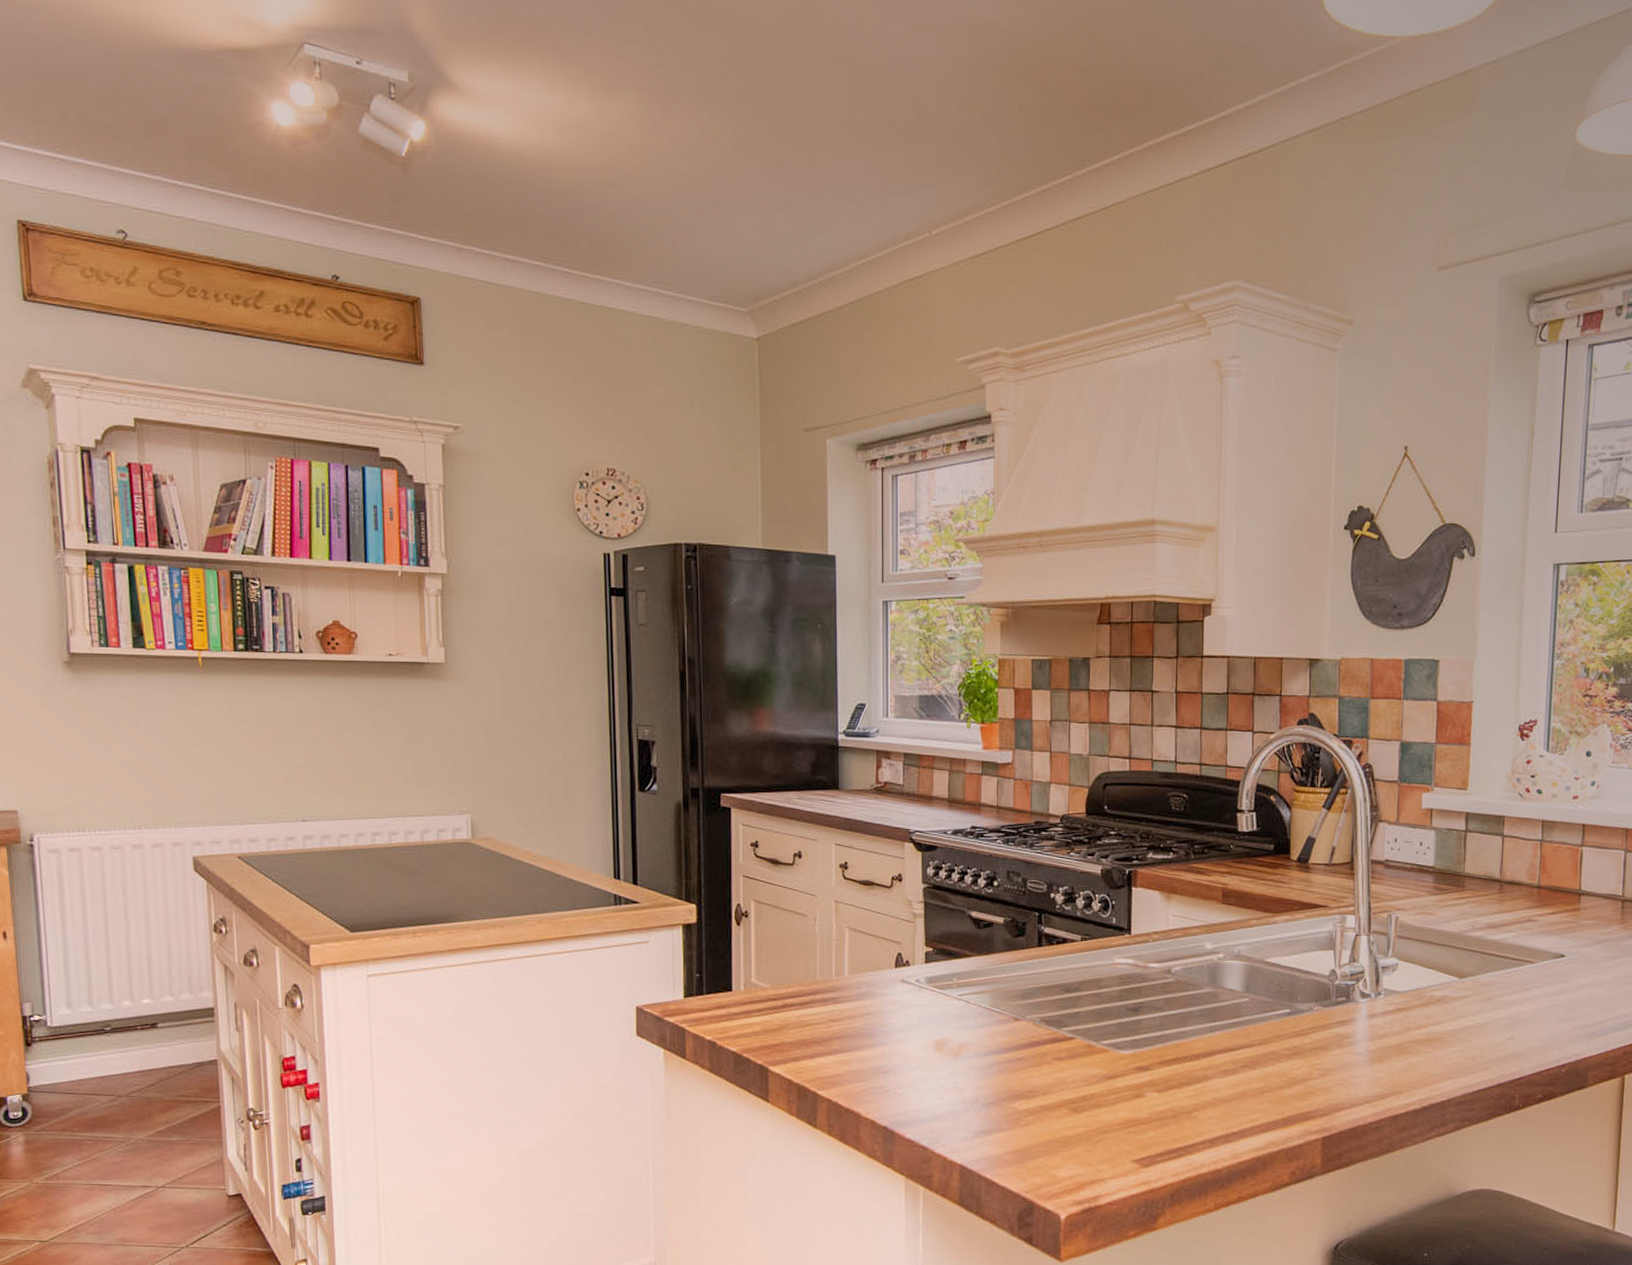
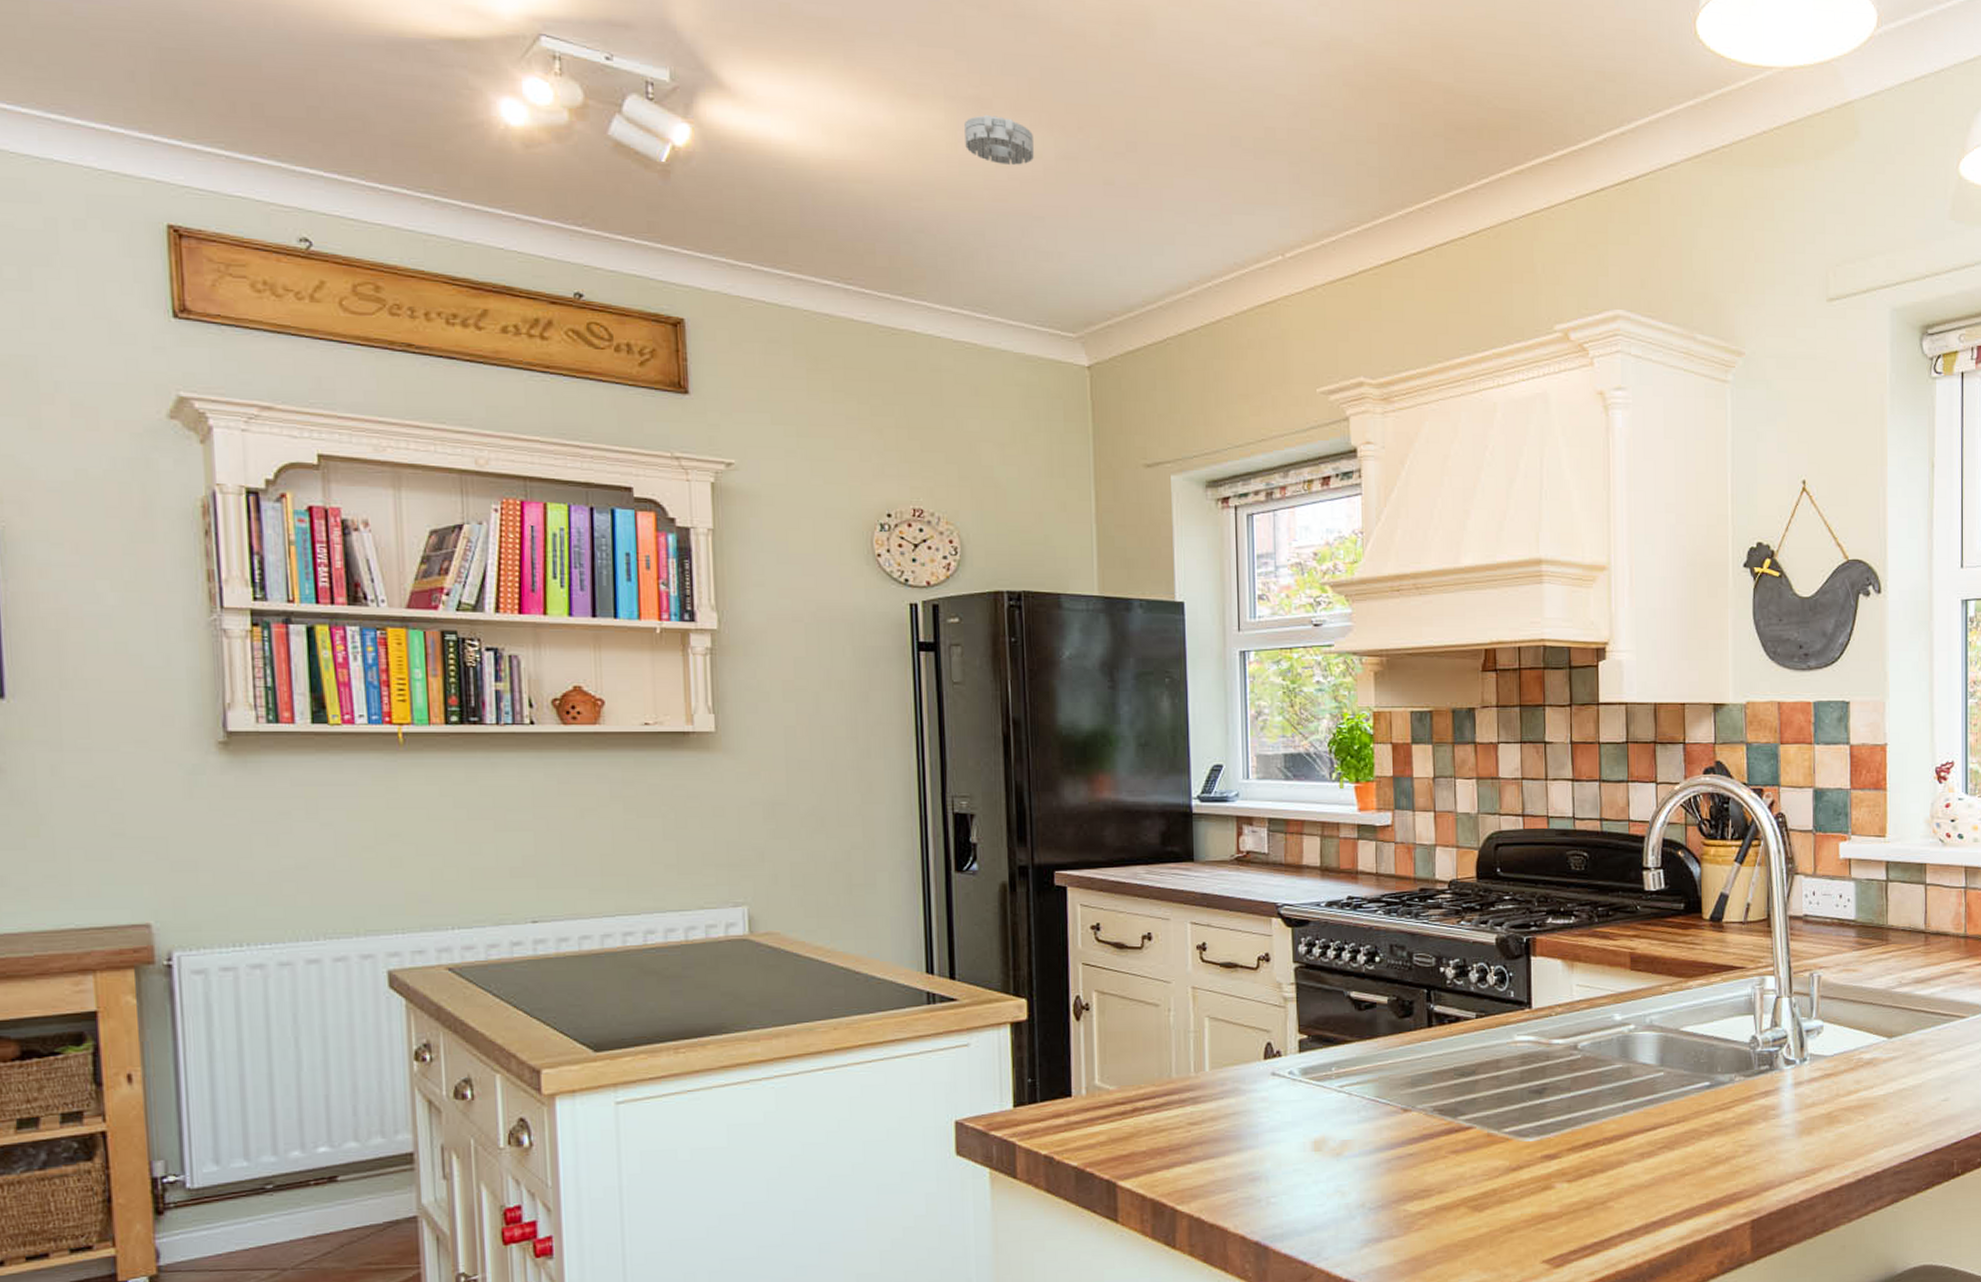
smoke detector: none [654,104,713,153] -> present [964,114,1034,166]

